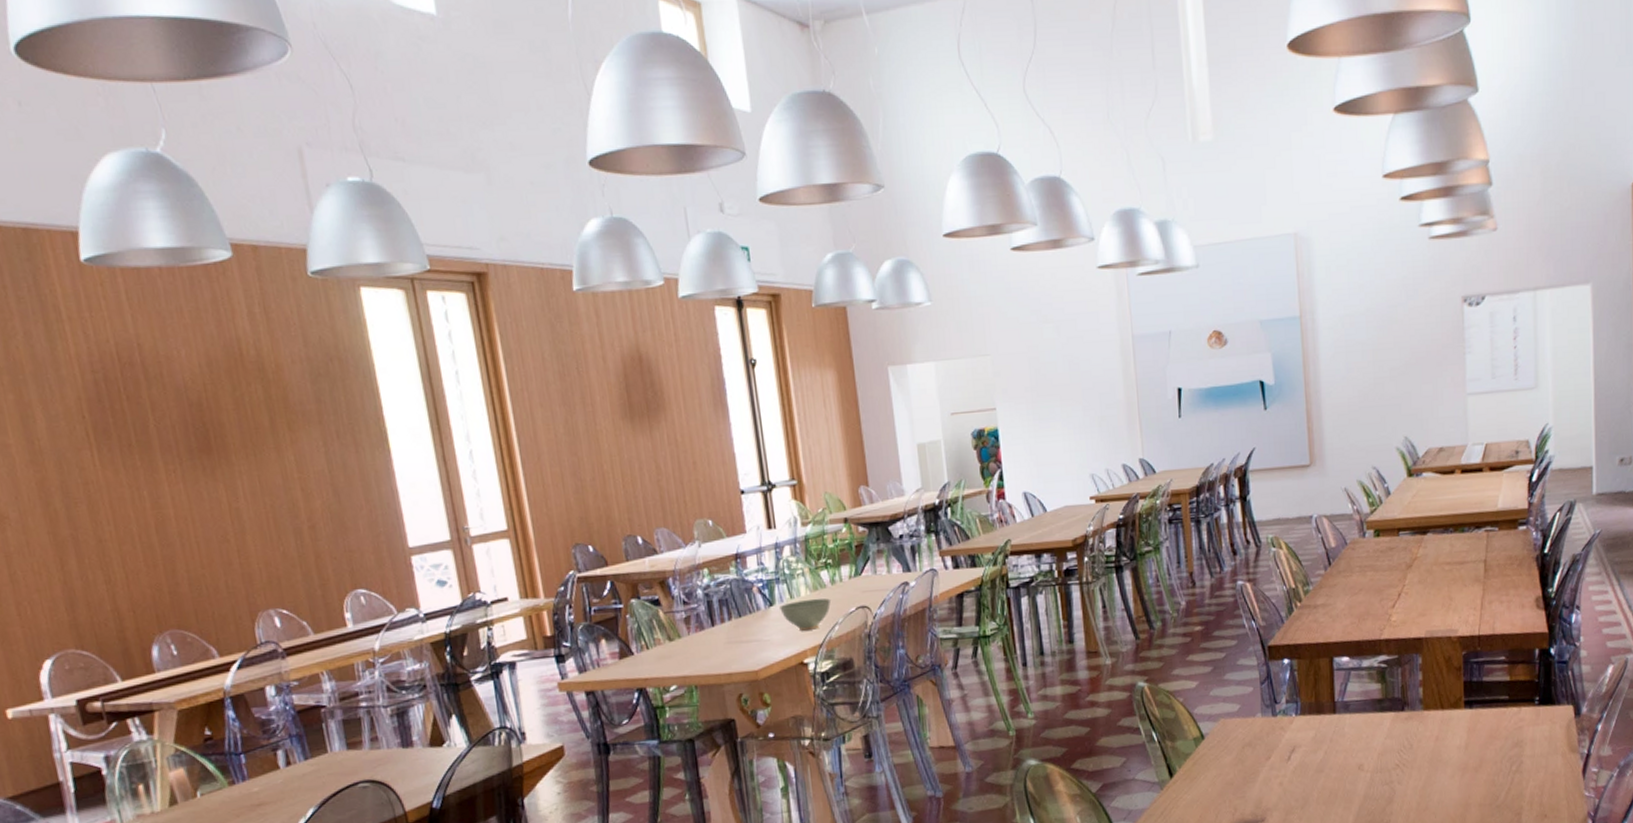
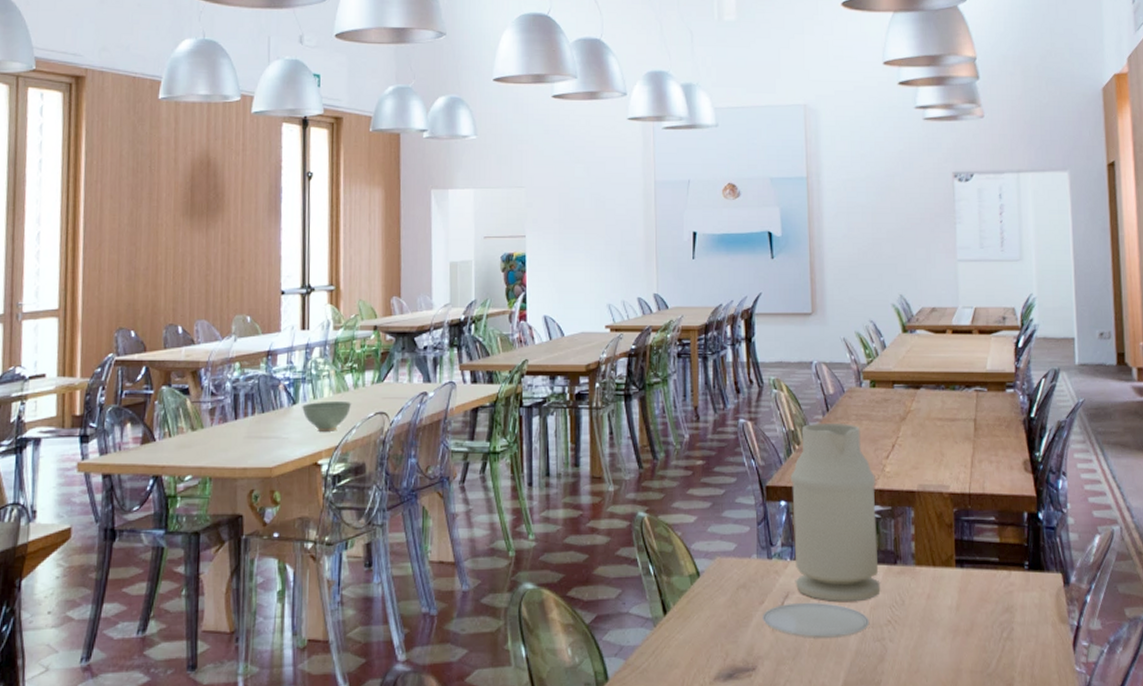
plate: none [1270,753,1378,788] -> present [763,602,870,638]
water jug: none [1293,576,1388,752] -> present [790,422,881,602]

